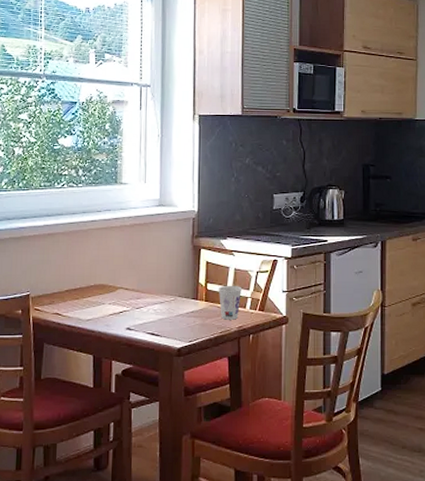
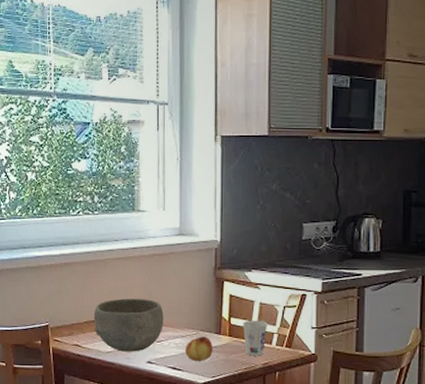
bowl: none [74,267,143,319] -> present [93,298,164,352]
fruit: none [164,302,190,327] -> present [185,336,213,362]

